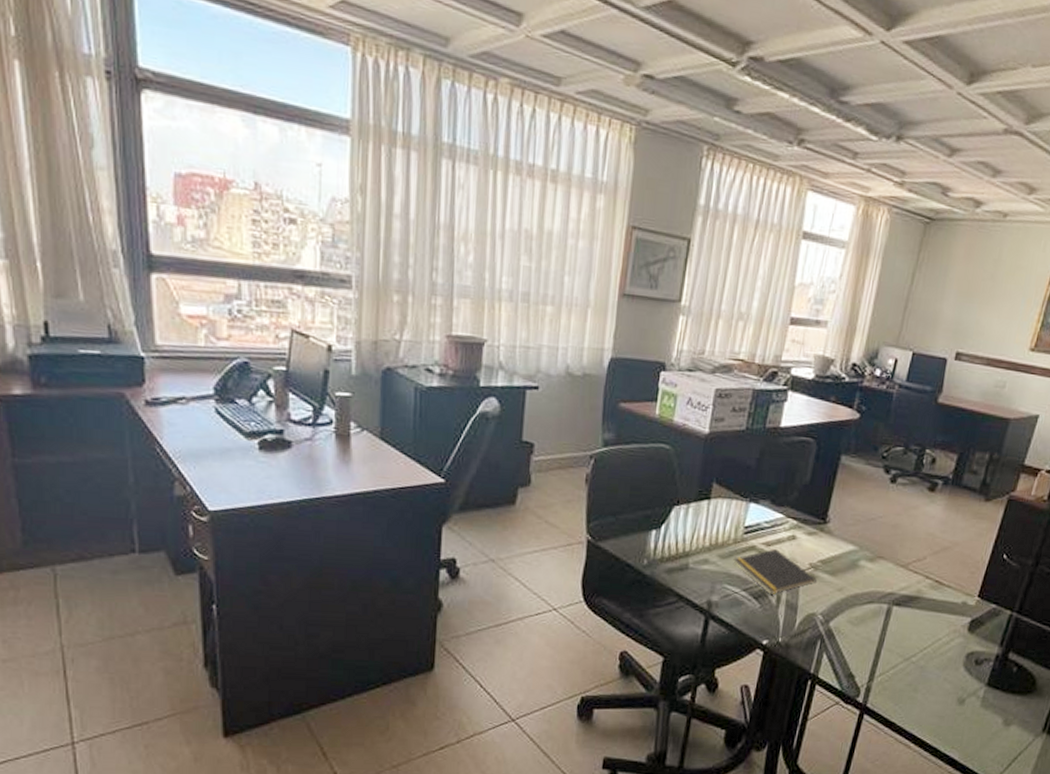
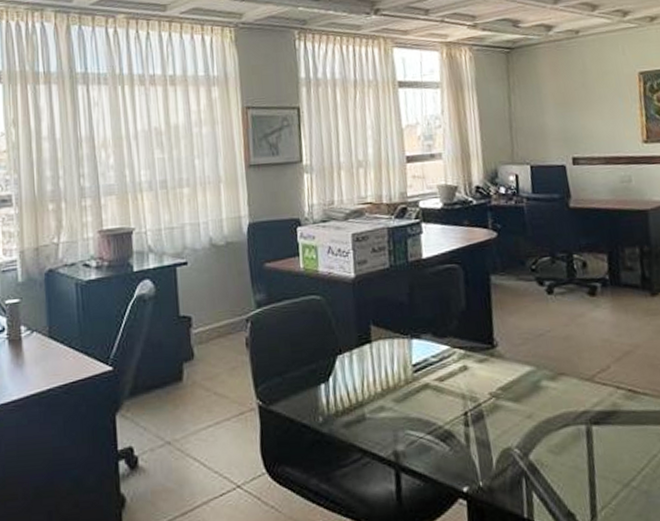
notepad: present [733,549,817,594] -> none [409,383,502,434]

